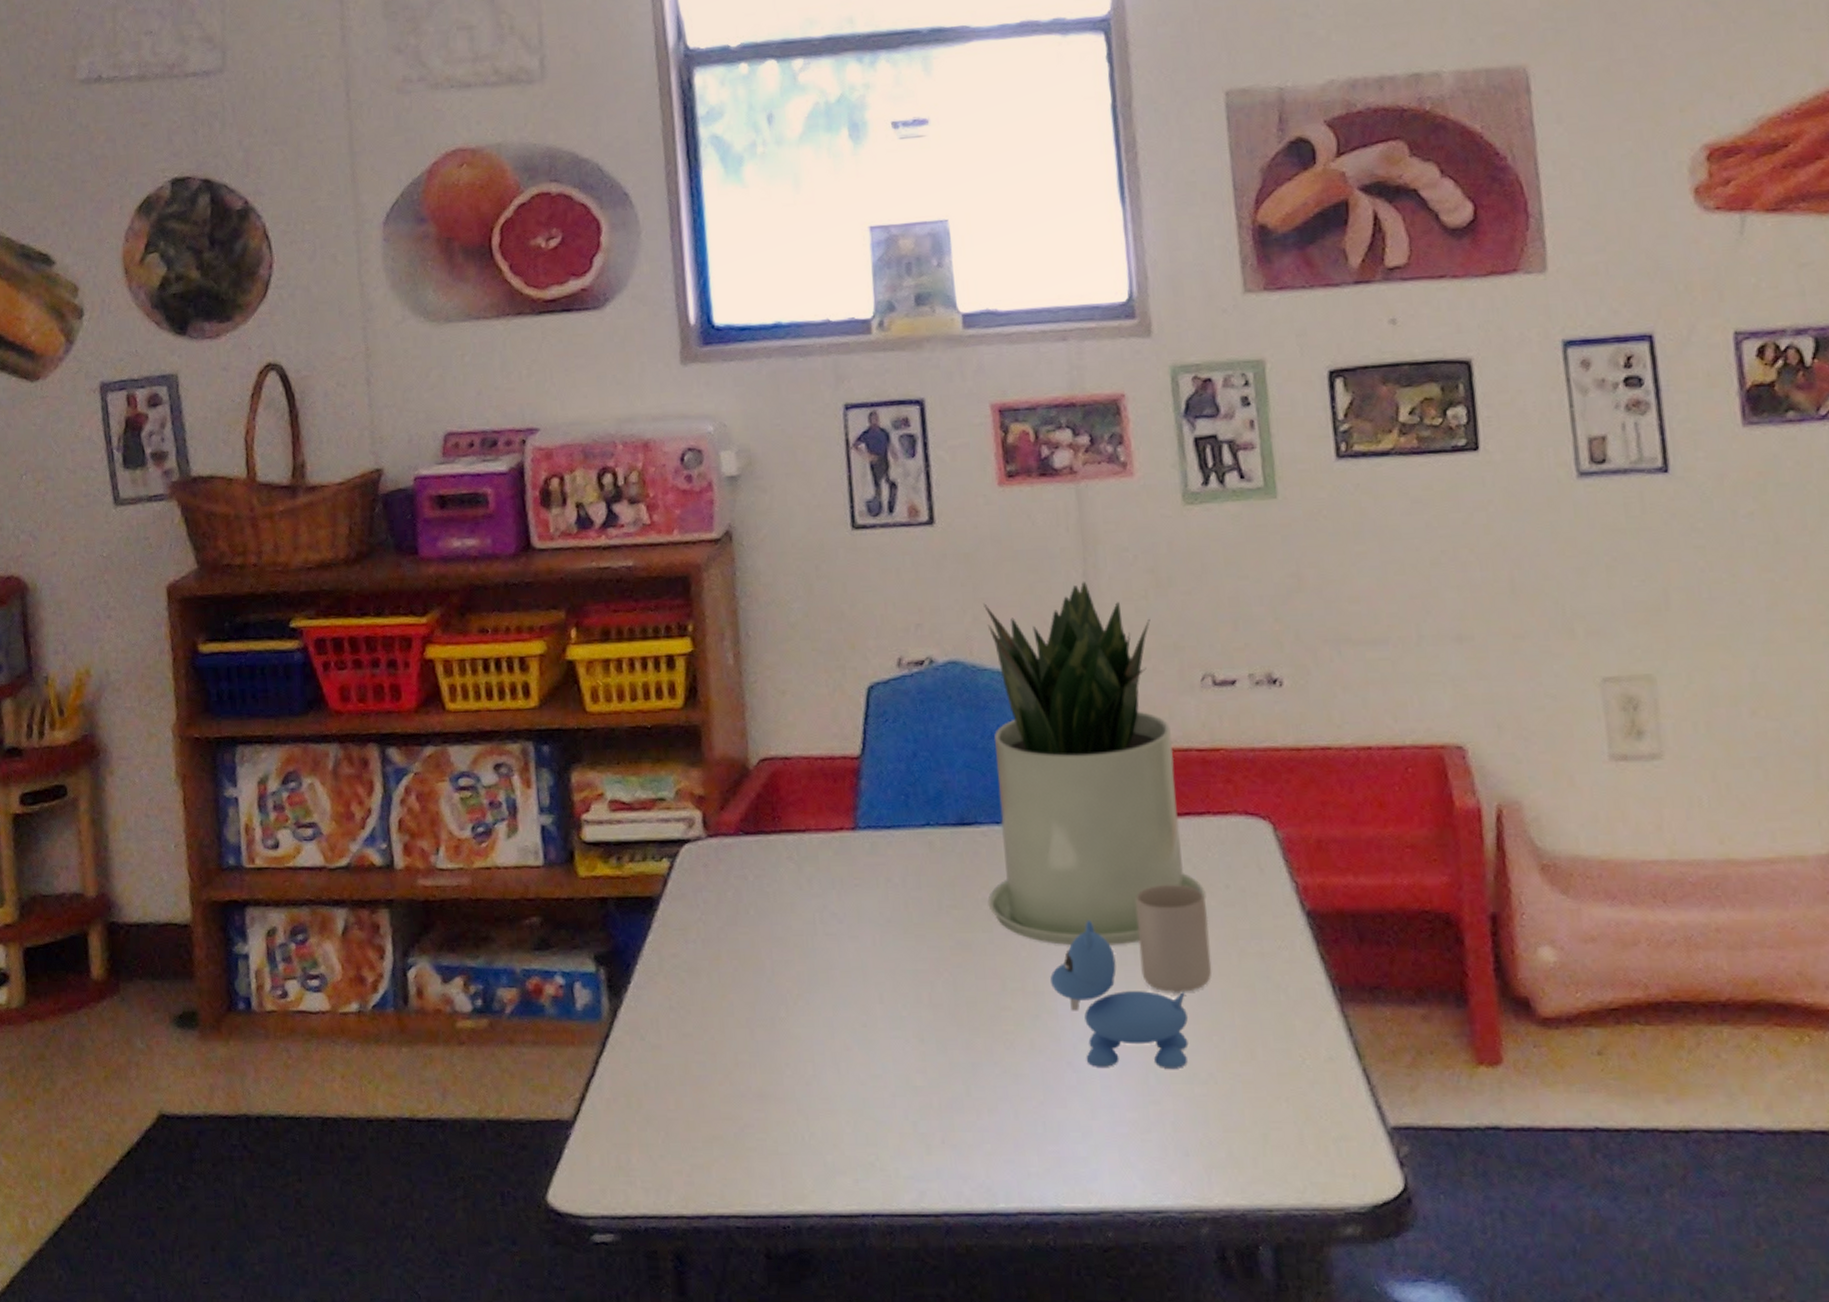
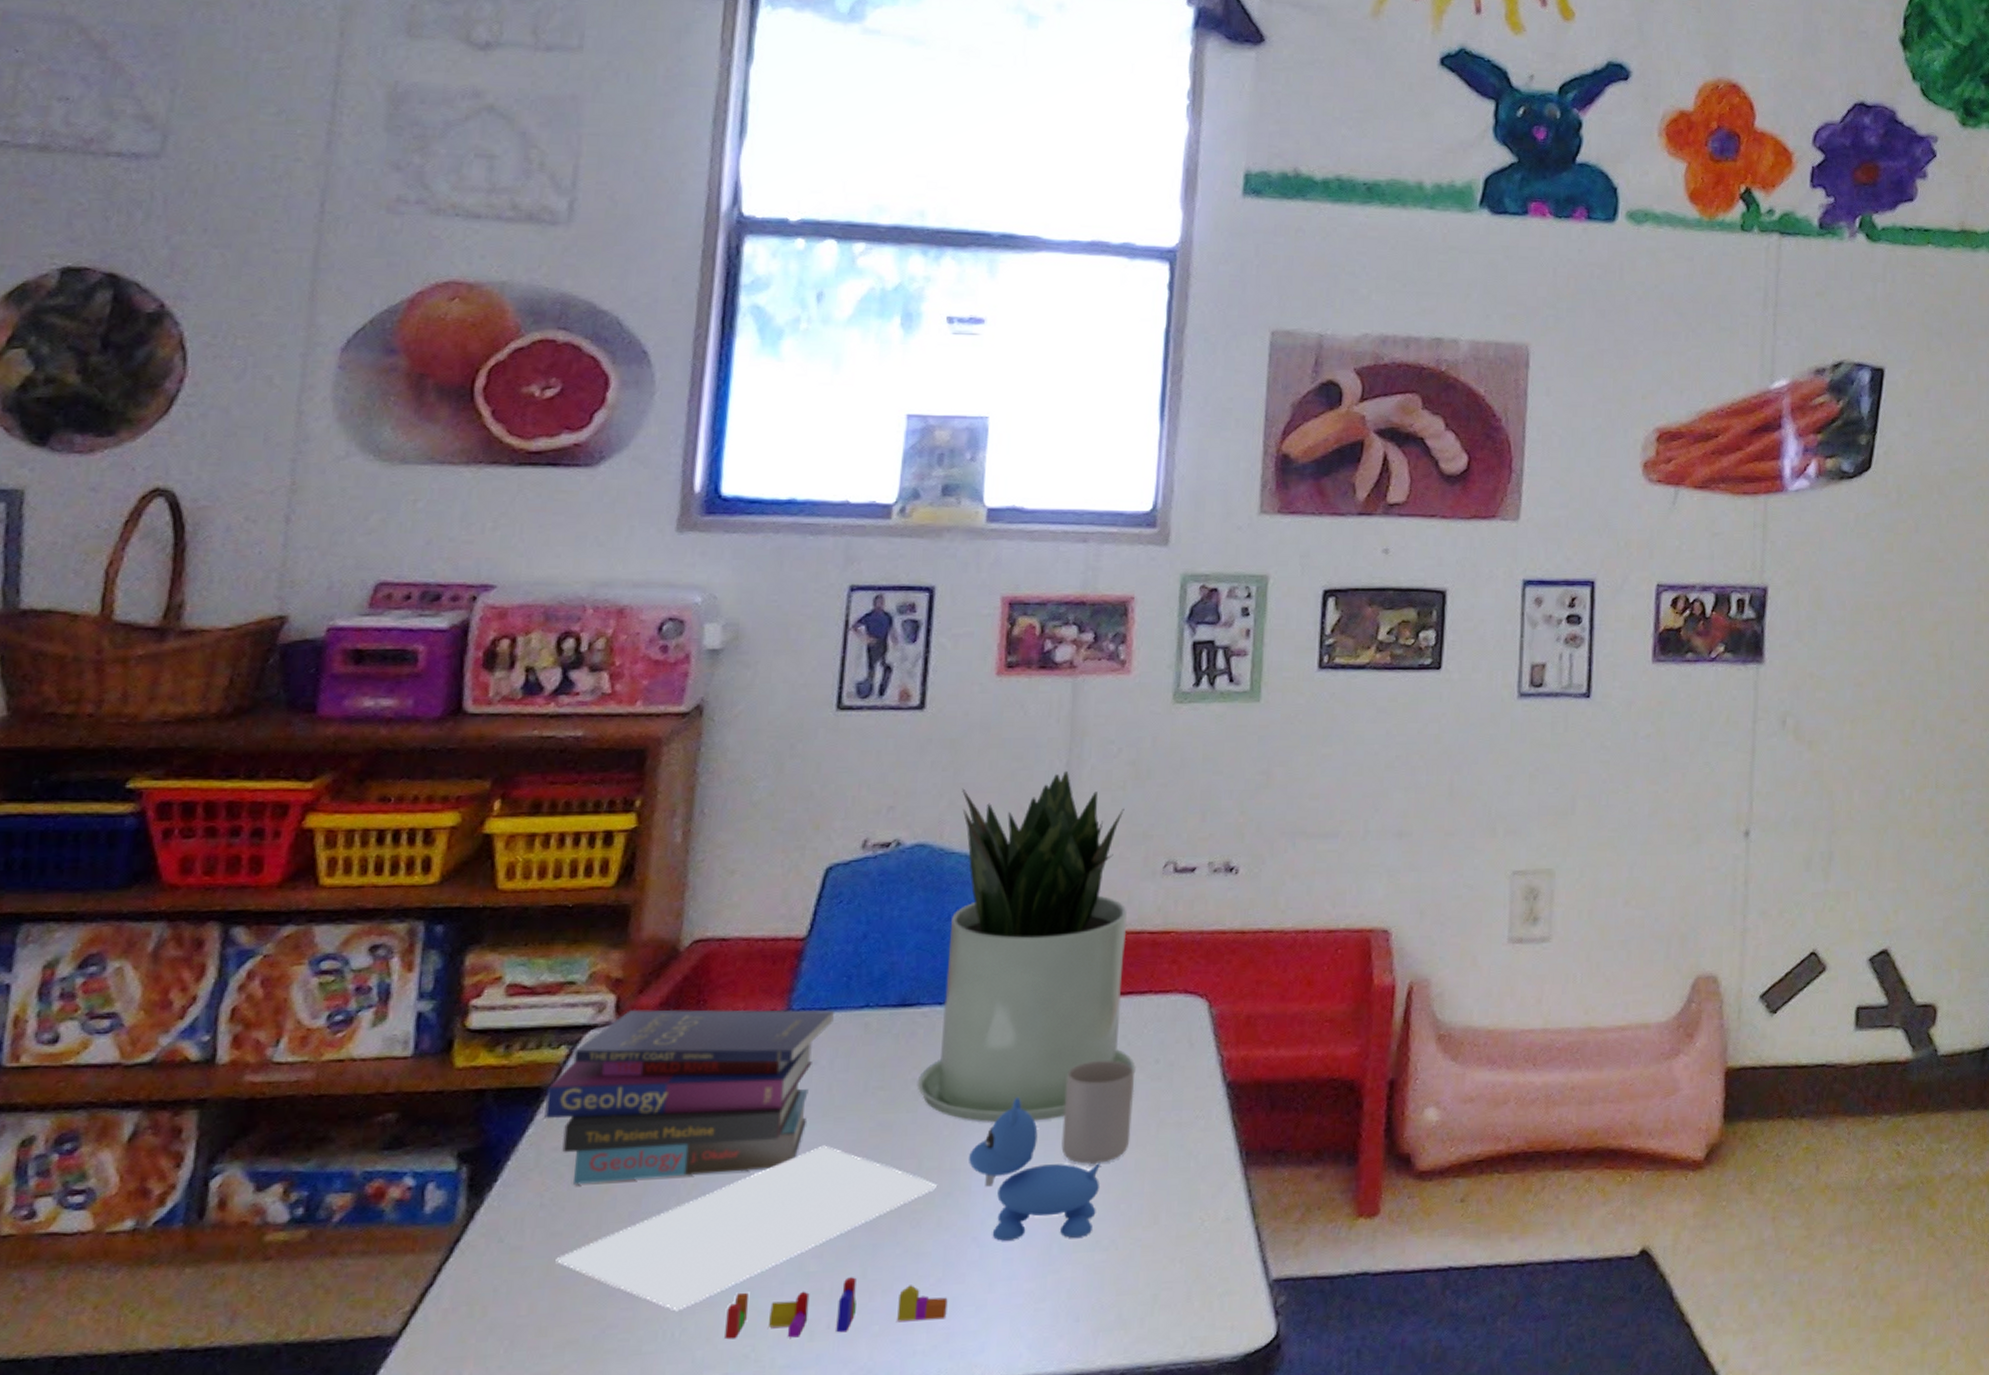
books: none [657,824,899,991] -> present [544,1009,834,1186]
paper: none [691,962,1023,1115] -> present [556,1145,936,1310]
toy blocks: none [847,1094,1055,1150] -> present [725,1277,948,1340]

